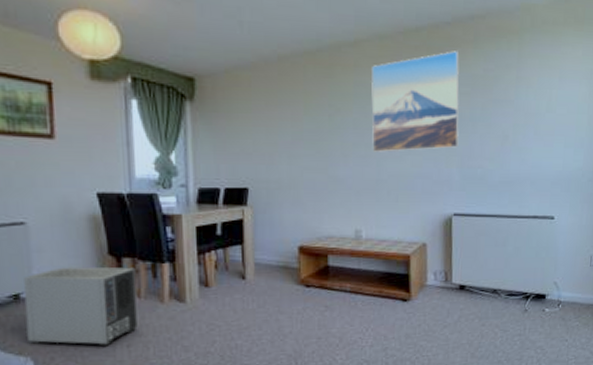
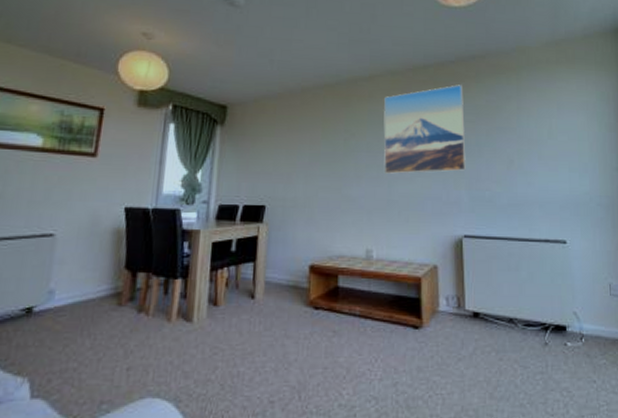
air purifier: present [23,267,139,347] -> none [29,280,149,369]

